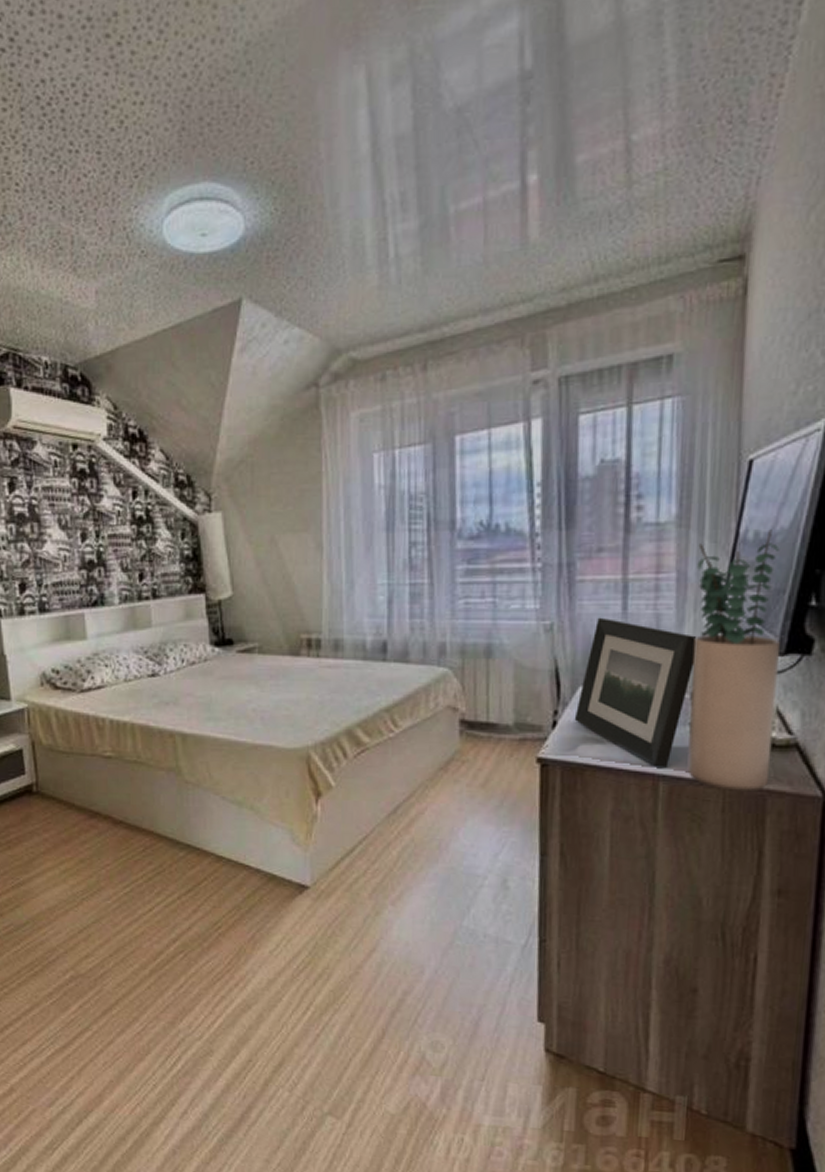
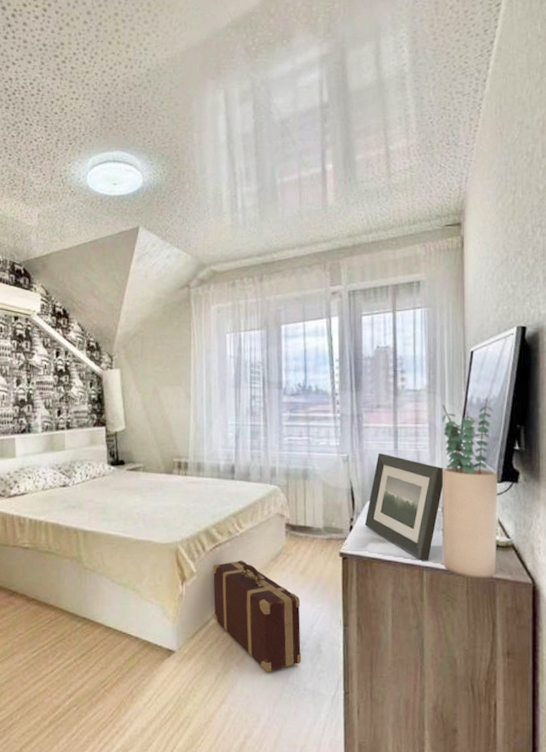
suitcase: none [357,769,481,914] -> present [212,560,302,672]

